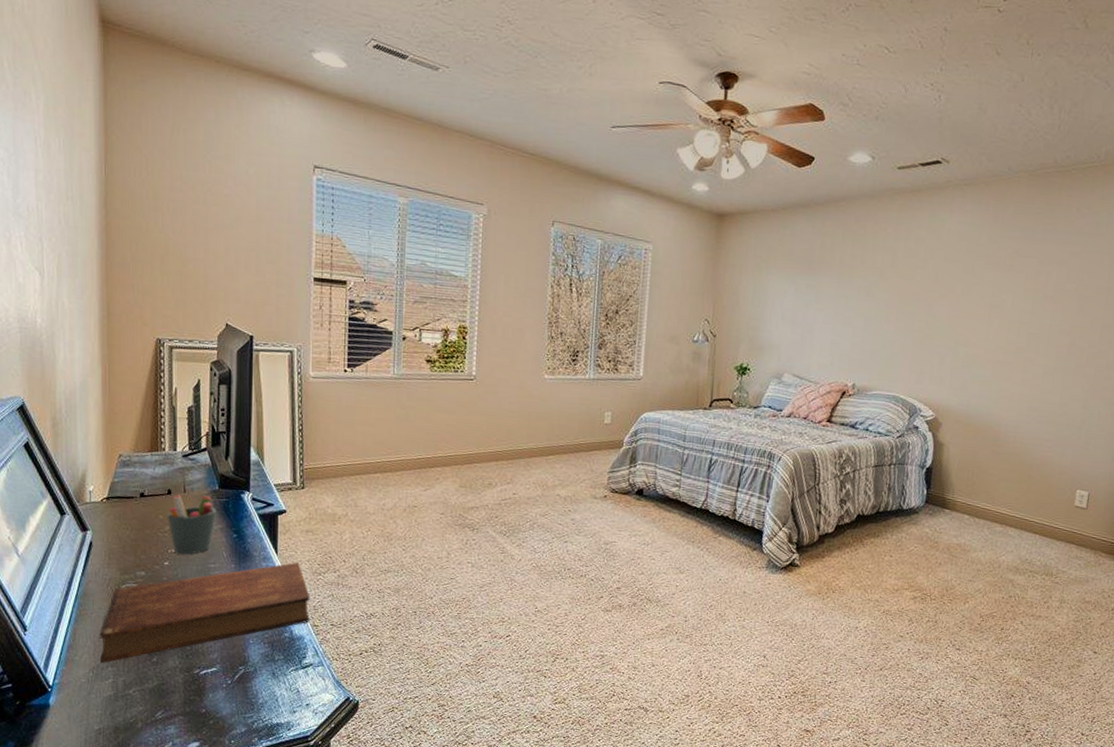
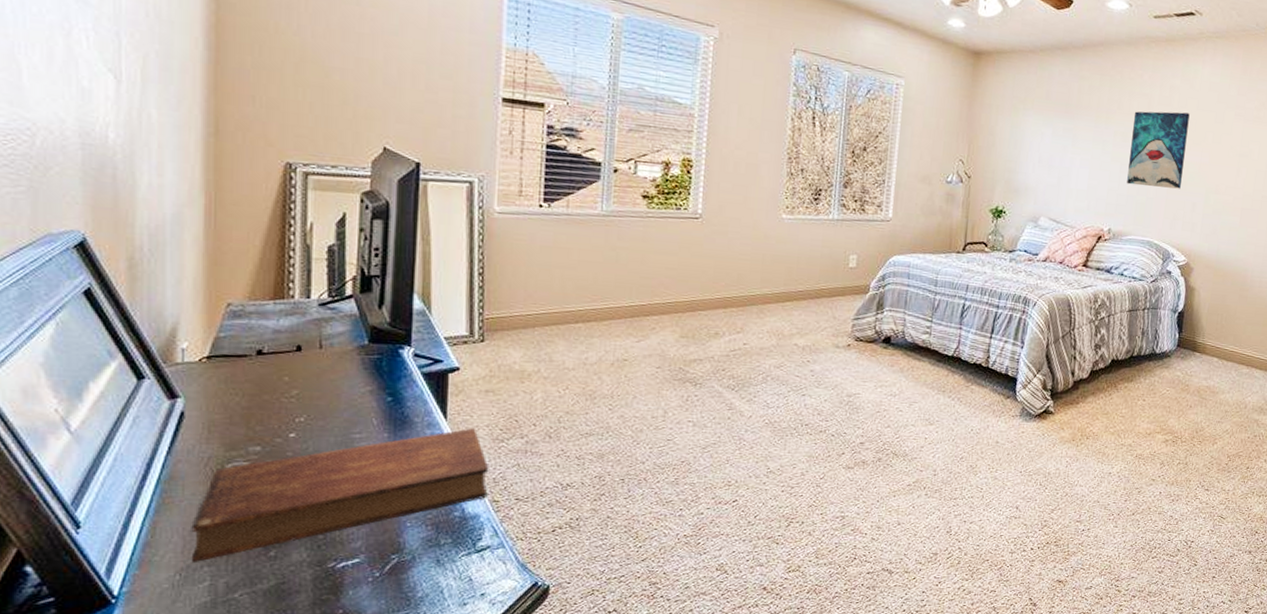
pen holder: present [167,494,217,555] -> none [295,351,366,424]
wall art: none [871,264,937,343] -> present [1127,111,1190,189]

